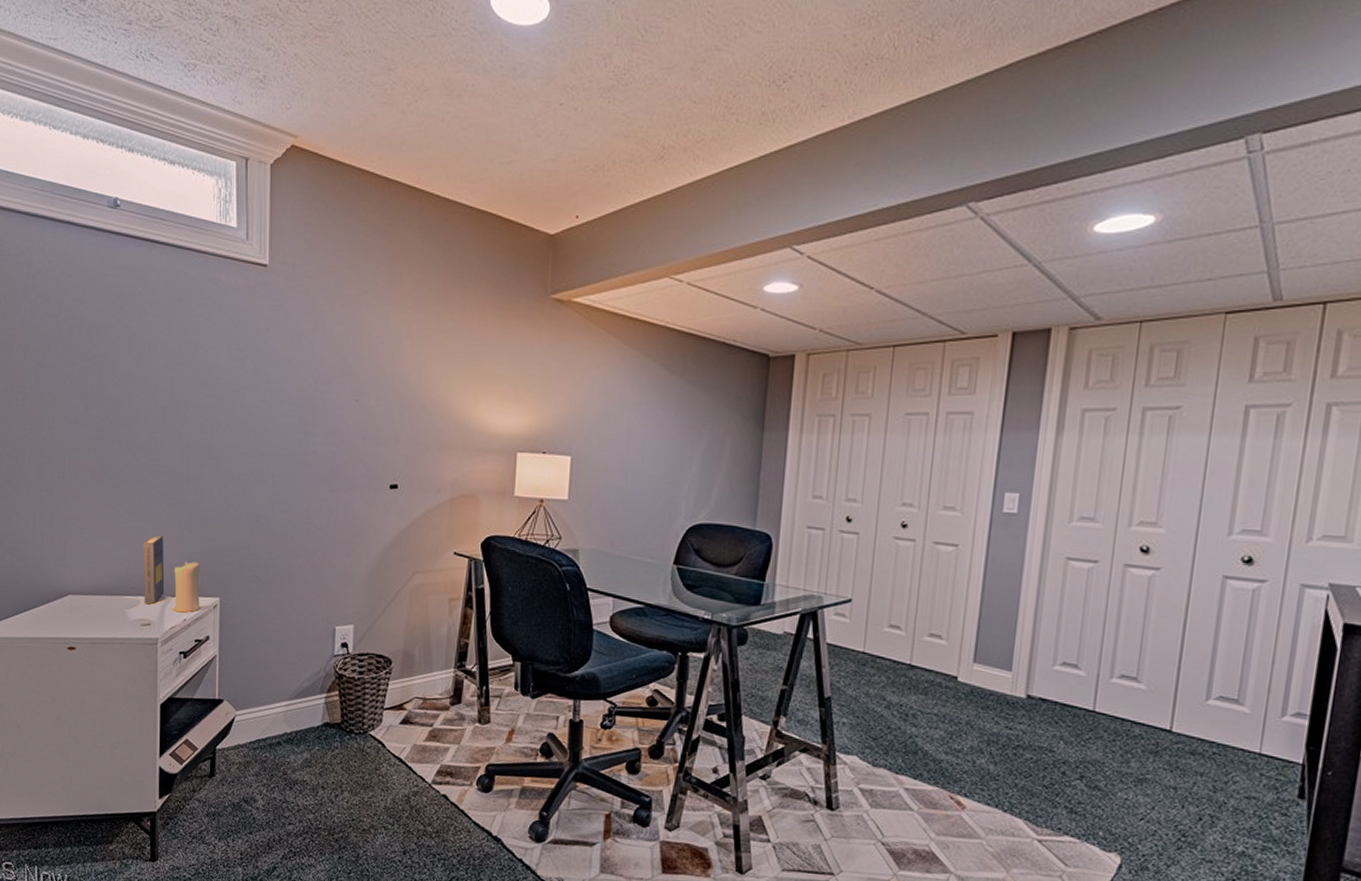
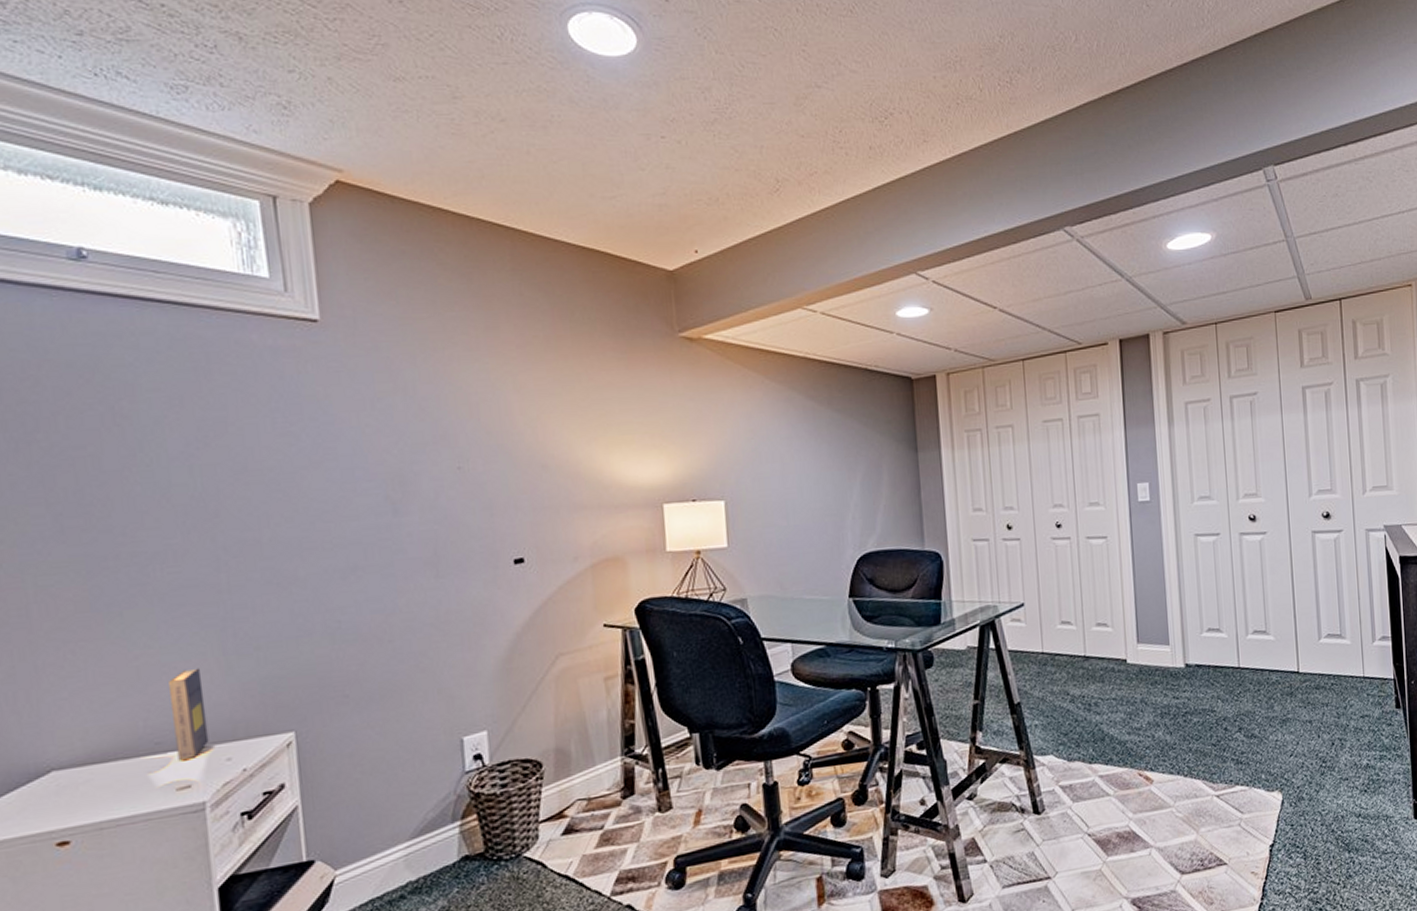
candle: present [172,561,200,613] -> none [221,693,267,763]

